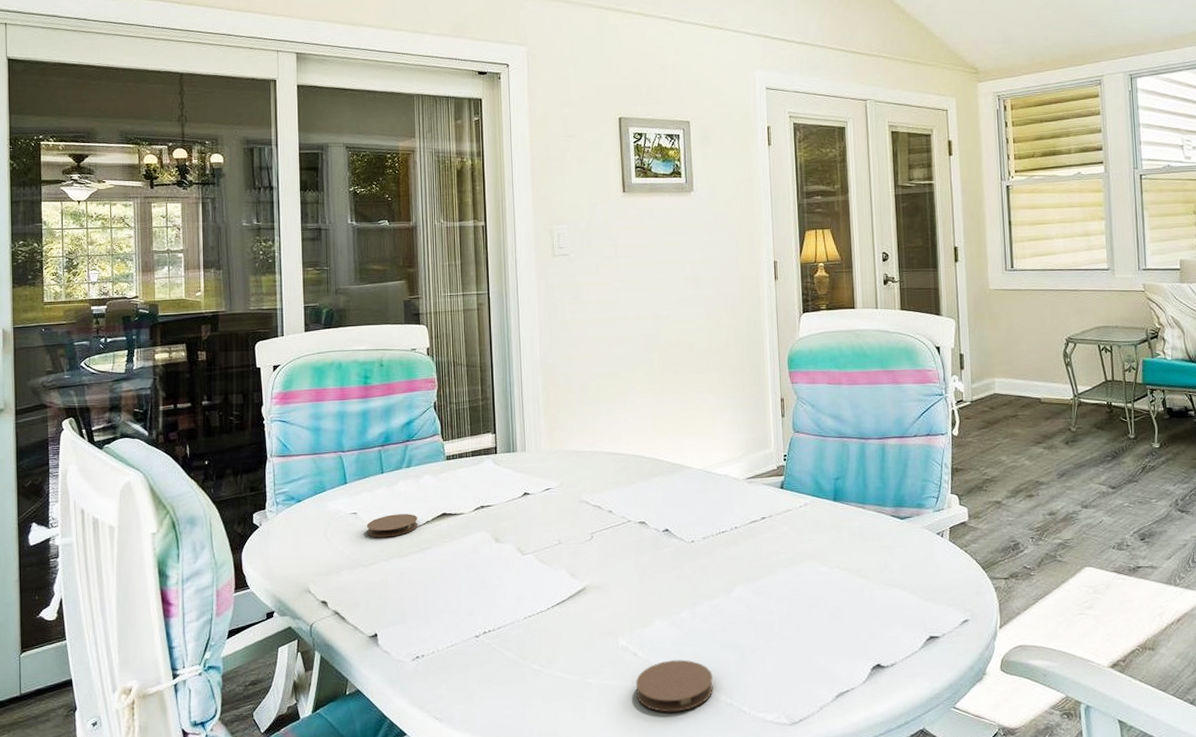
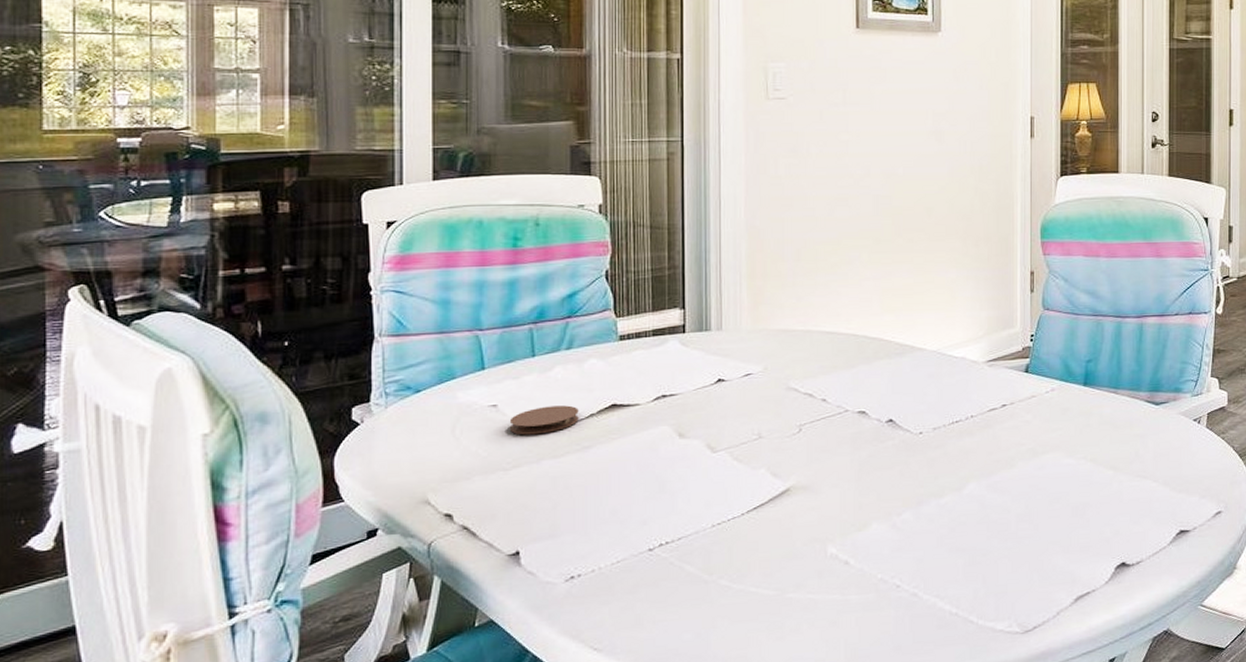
coaster: present [636,659,713,713] -> none [846,566,937,627]

